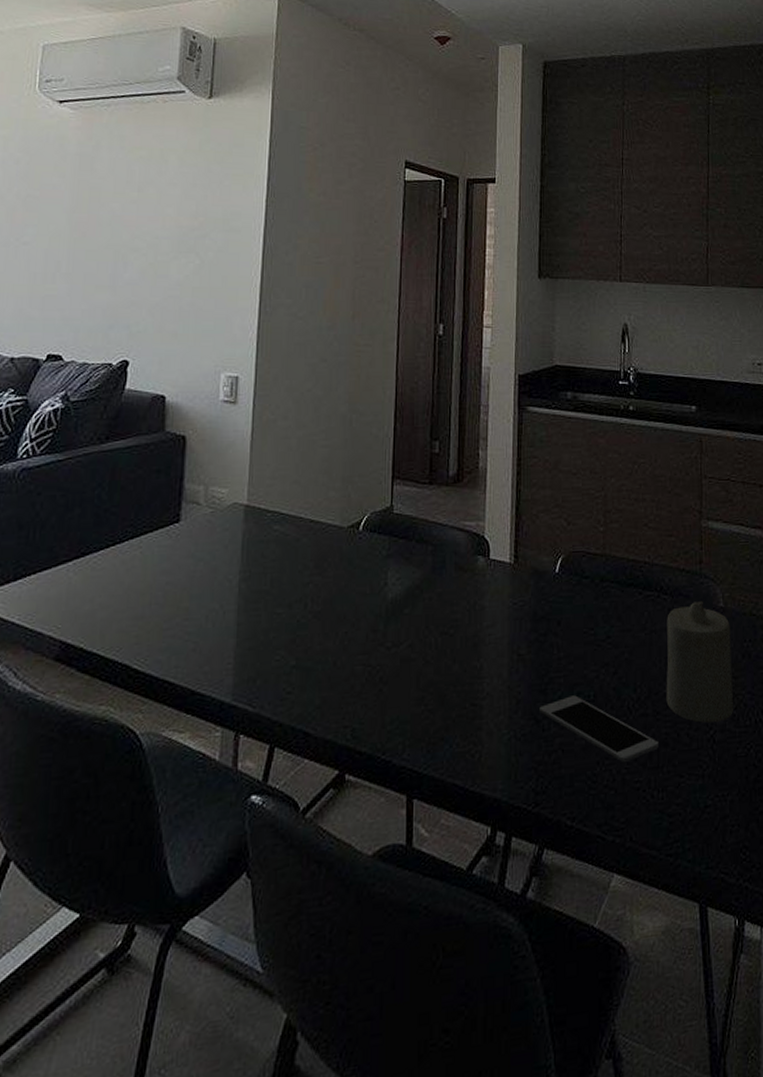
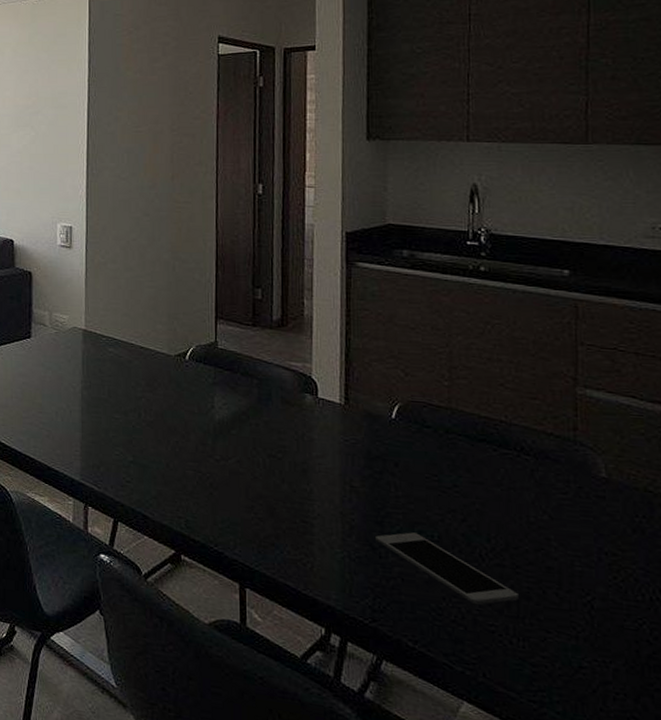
candle: present [666,601,733,724] -> none [528,467,619,591]

